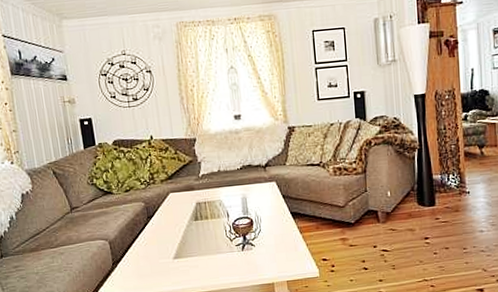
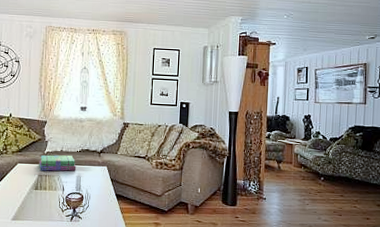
stack of books: none [194,175,240,198] -> present [39,155,76,171]

